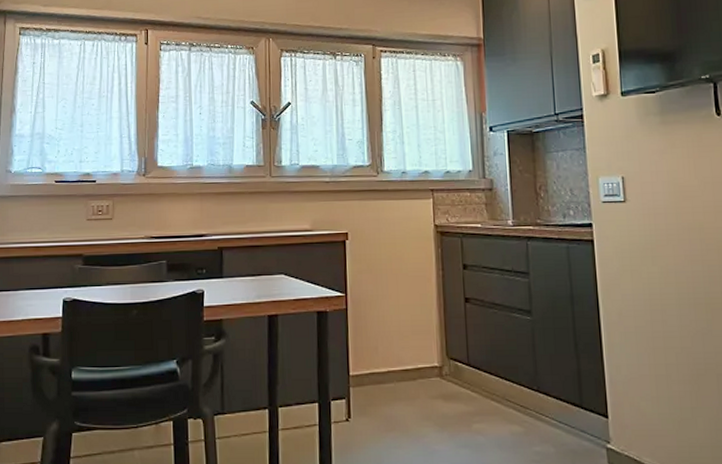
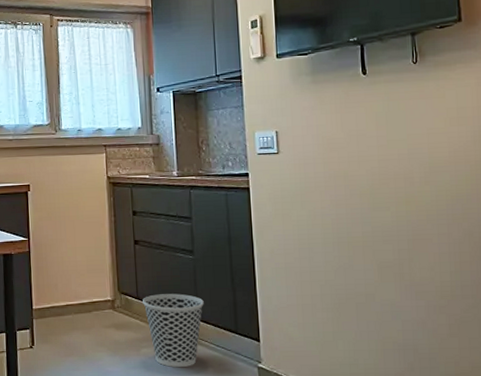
wastebasket: none [474,360,544,446] -> present [143,293,204,367]

